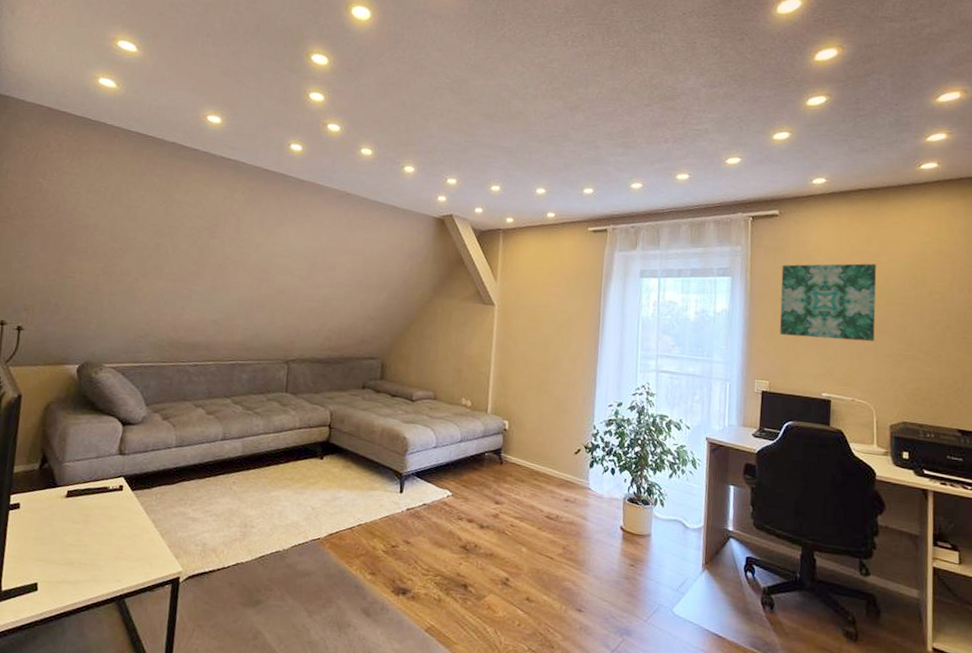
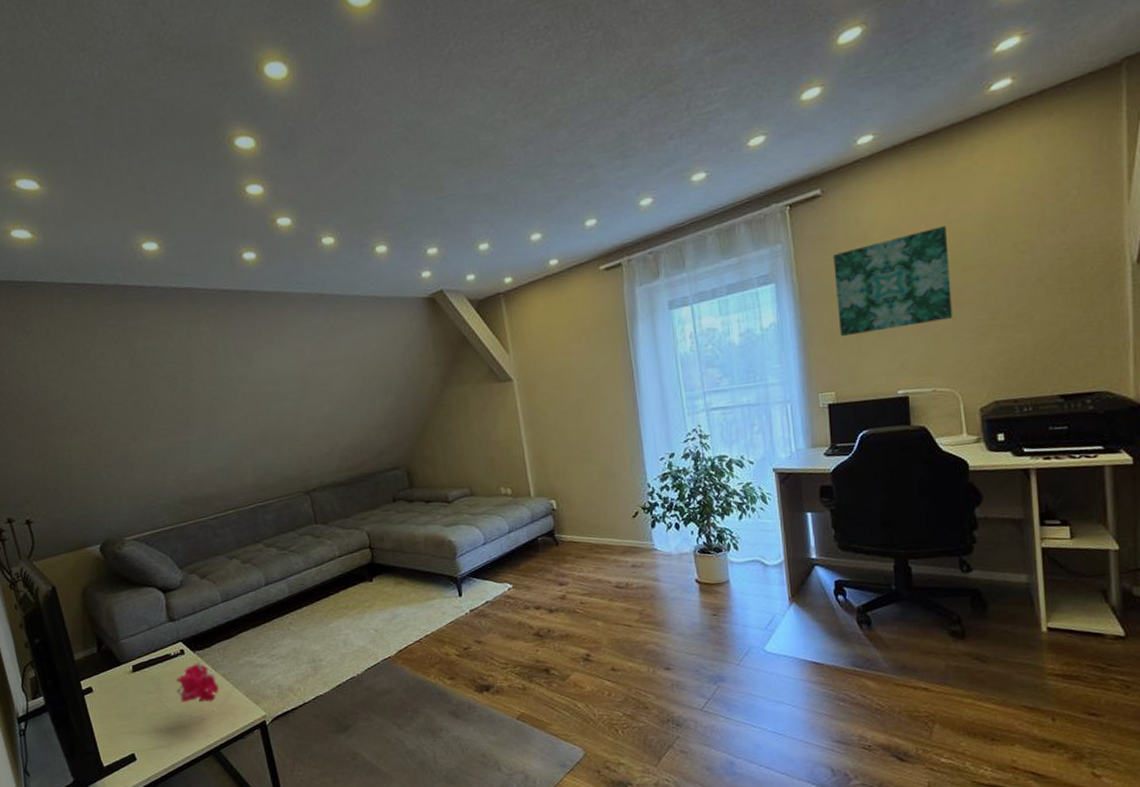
flower: none [82,489,165,562] -> present [156,650,235,719]

